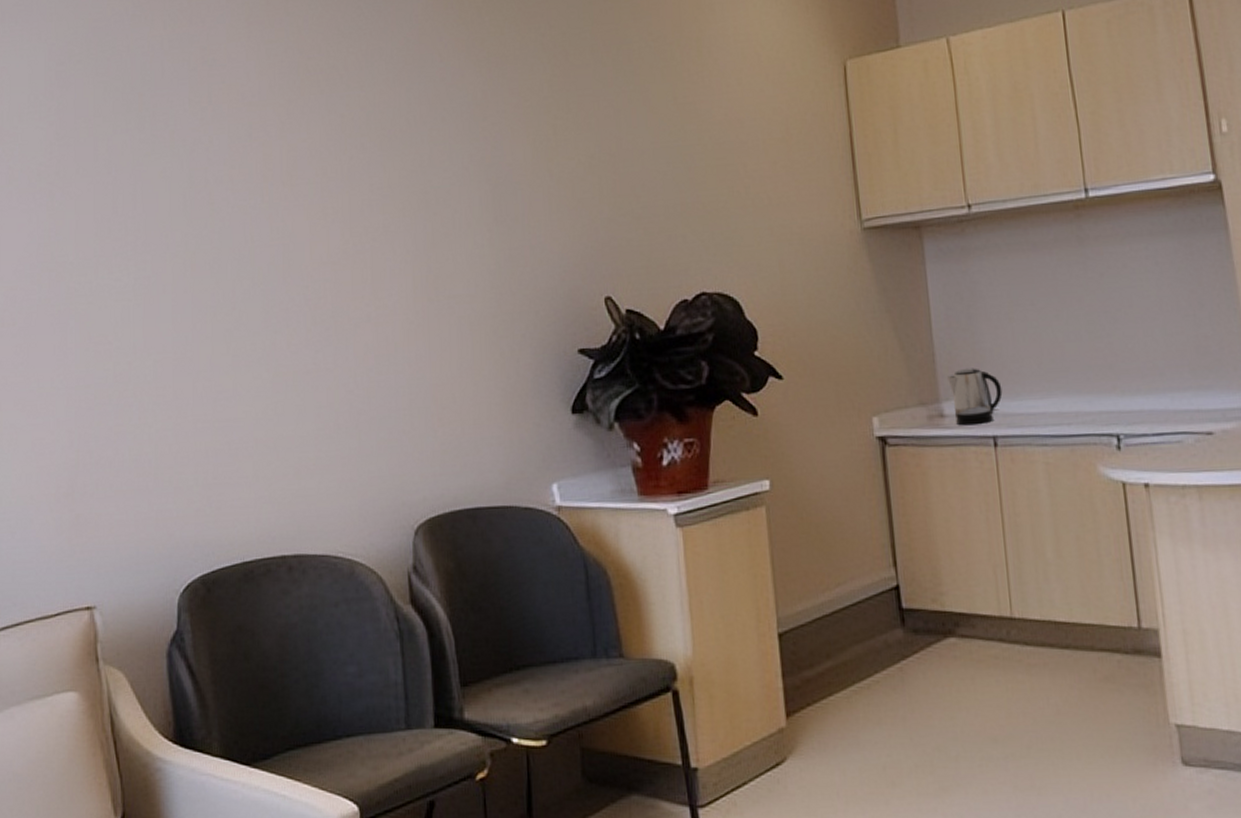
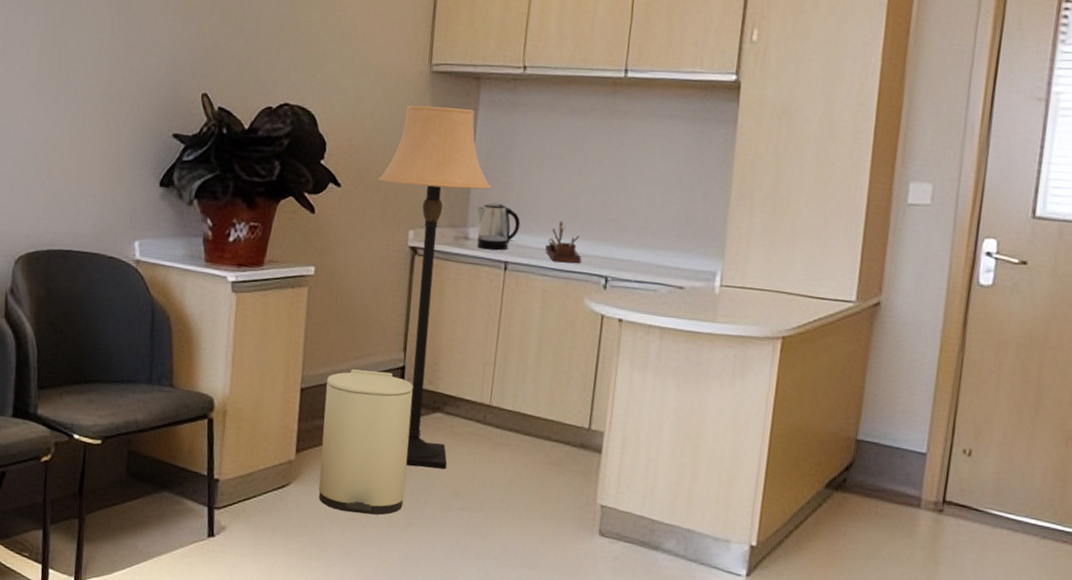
pedal bin: none [807,596,931,784] -> present [318,369,413,515]
lamp: none [824,264,975,711] -> present [378,105,491,469]
desk organizer: none [1037,376,1084,428] -> present [545,221,582,264]

